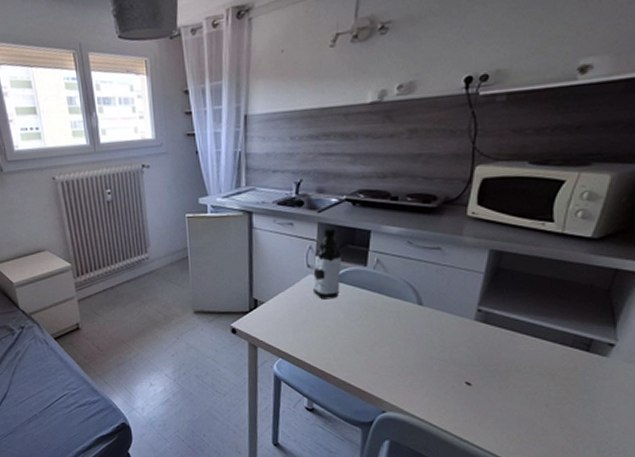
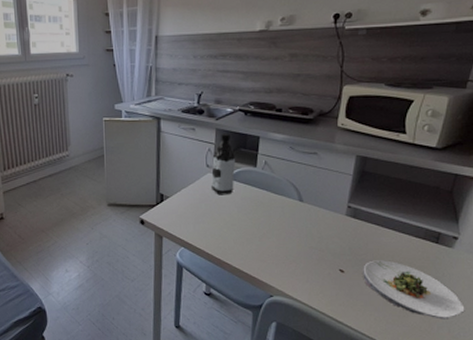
salad plate: none [494,371,620,439] -> present [363,260,465,320]

